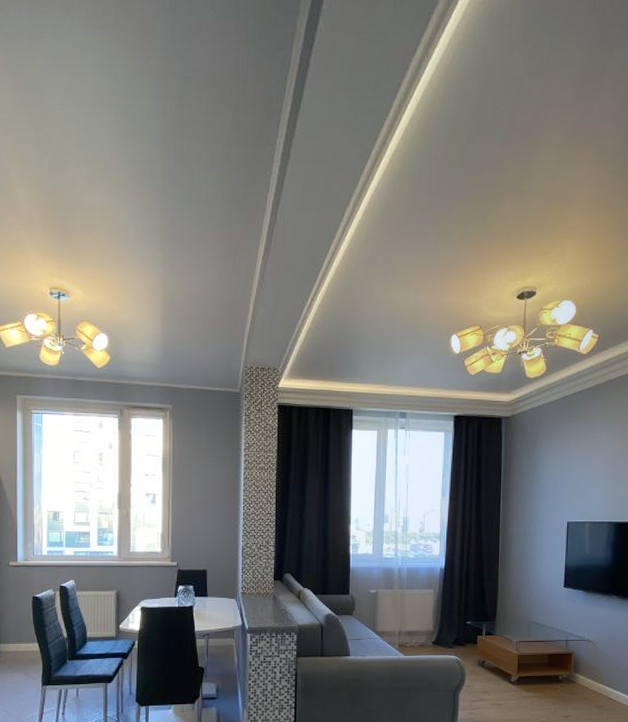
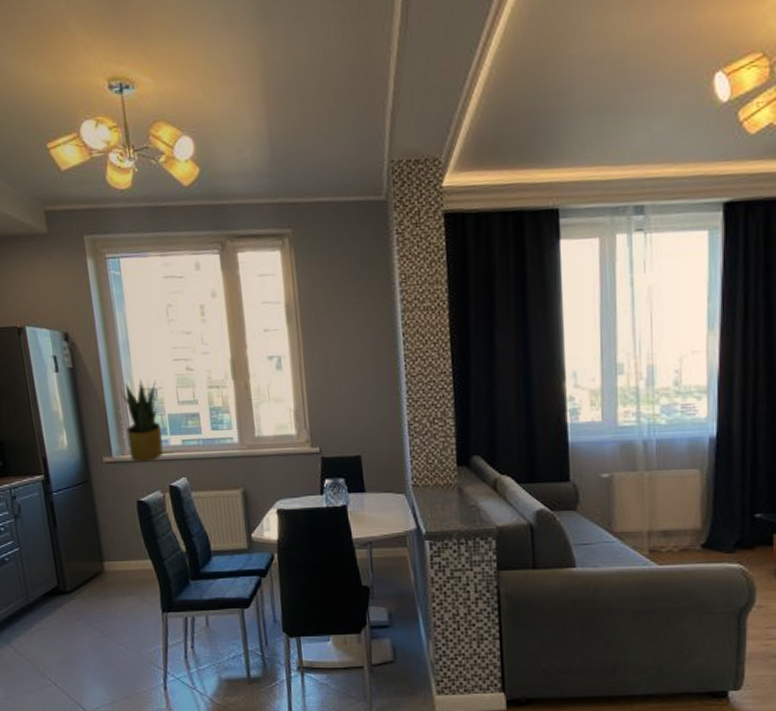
planter: none [29,504,59,567] -> present [119,380,164,462]

